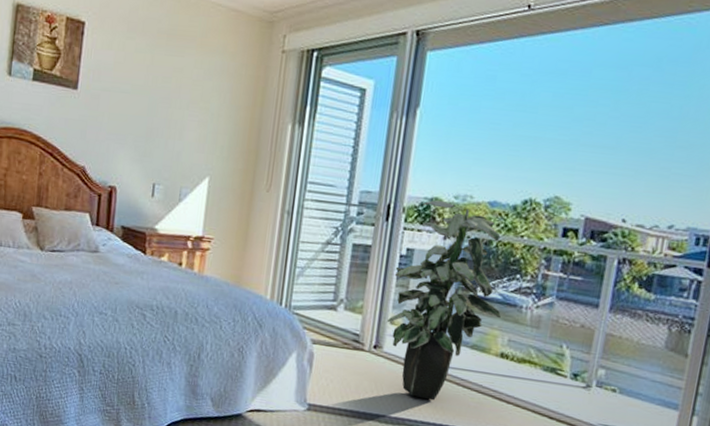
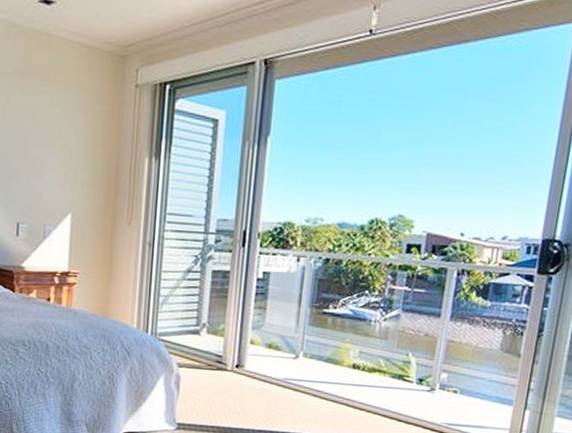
indoor plant: present [387,200,501,401] -> none [248,225,352,412]

